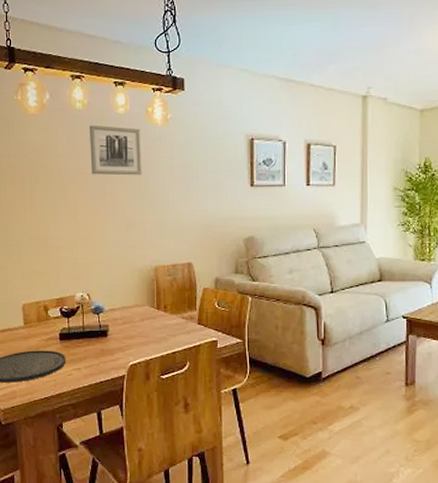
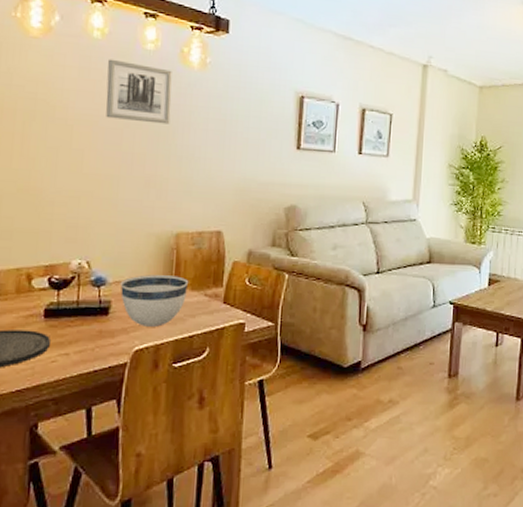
bowl: none [114,302,168,345] -> present [120,275,189,327]

